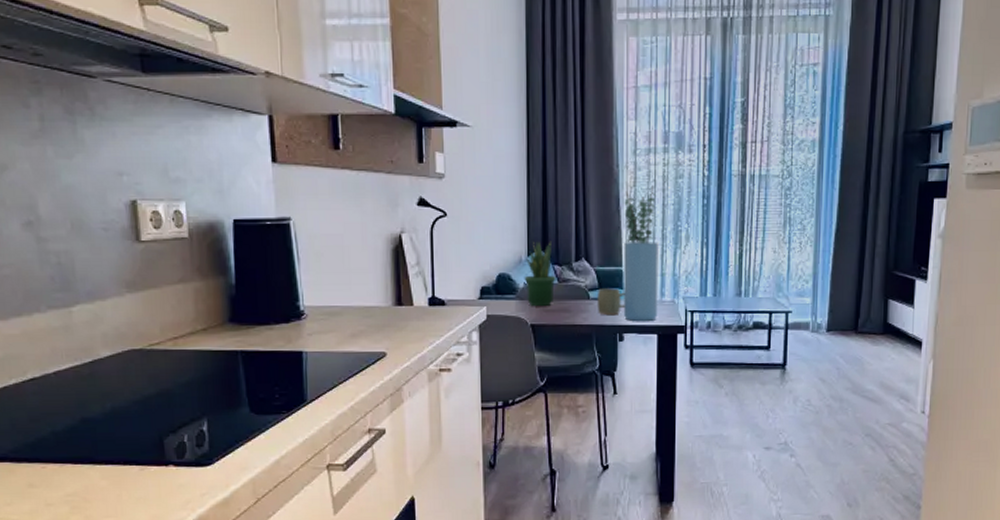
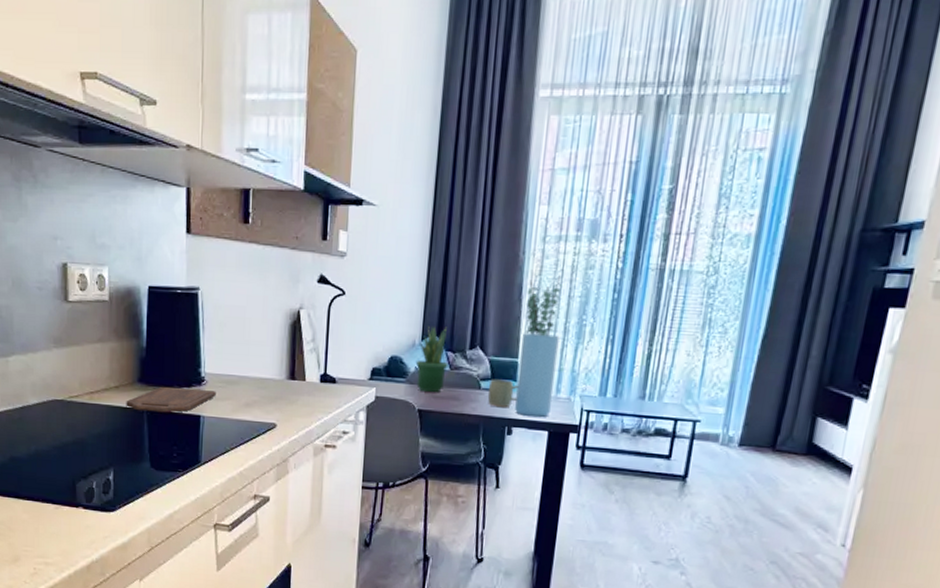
cutting board: none [216,324,318,353] -> present [126,386,216,413]

